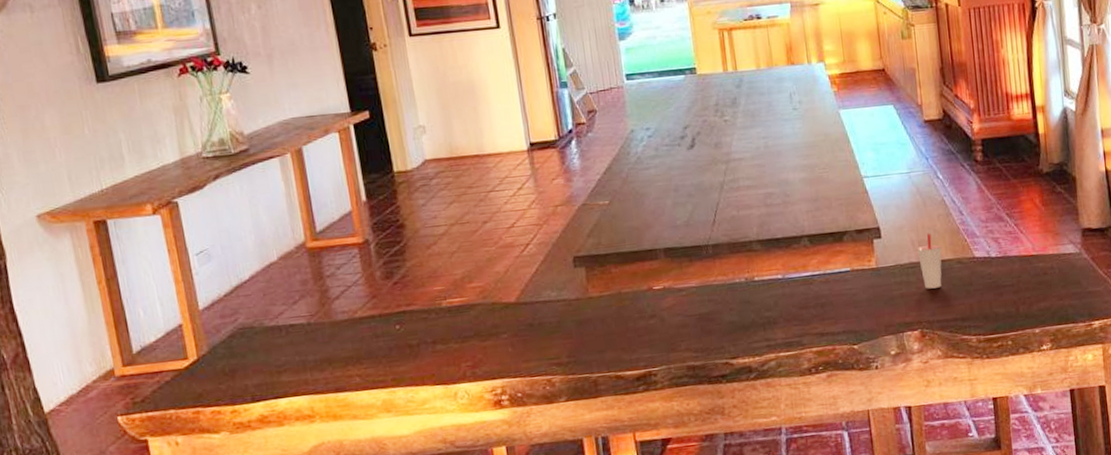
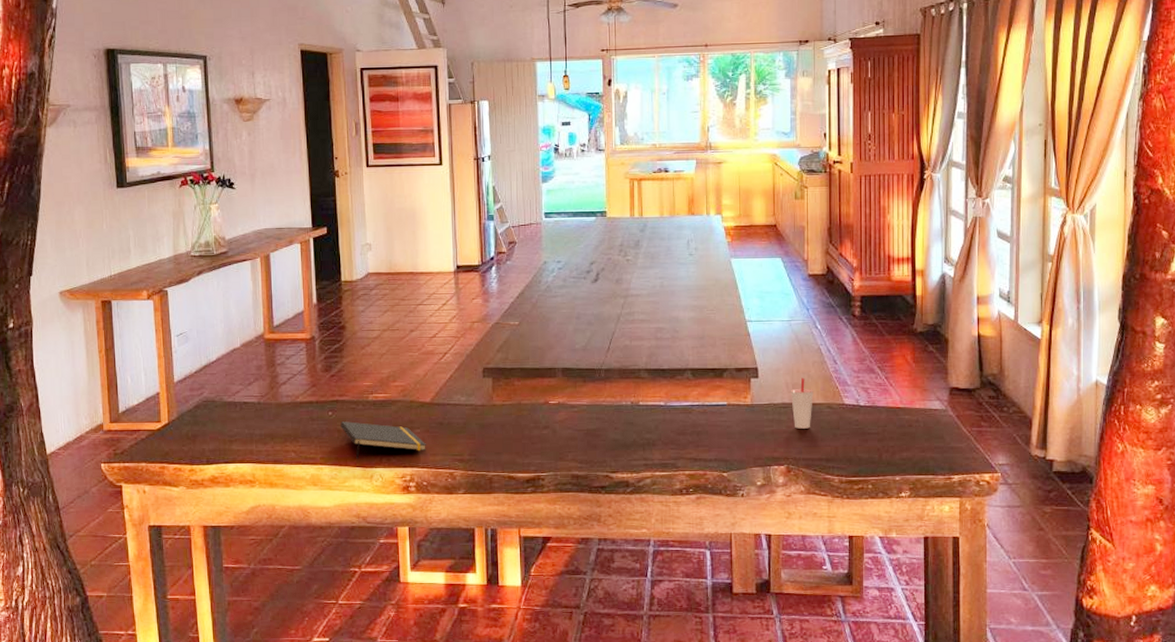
notepad: none [411,333,518,376] -> present [340,421,427,459]

